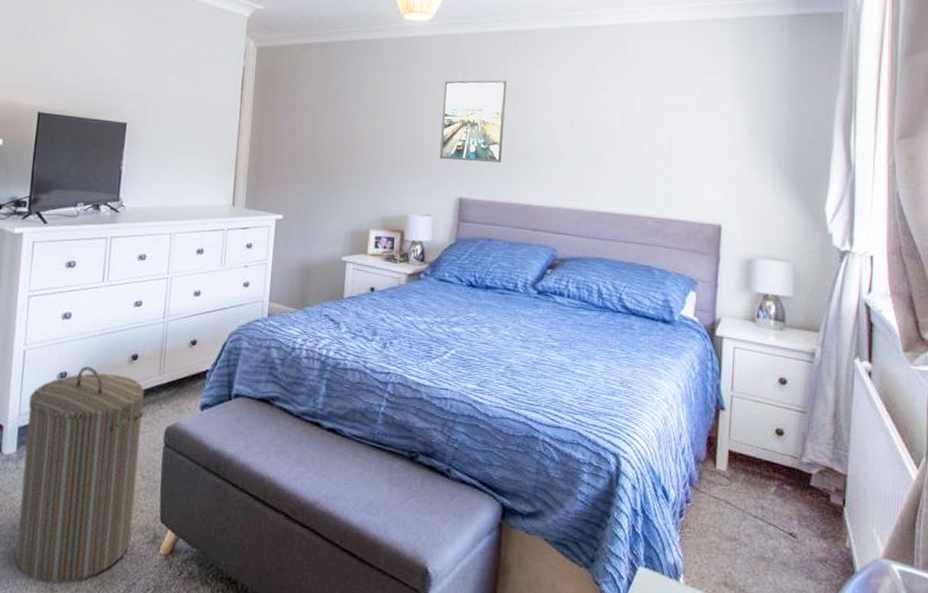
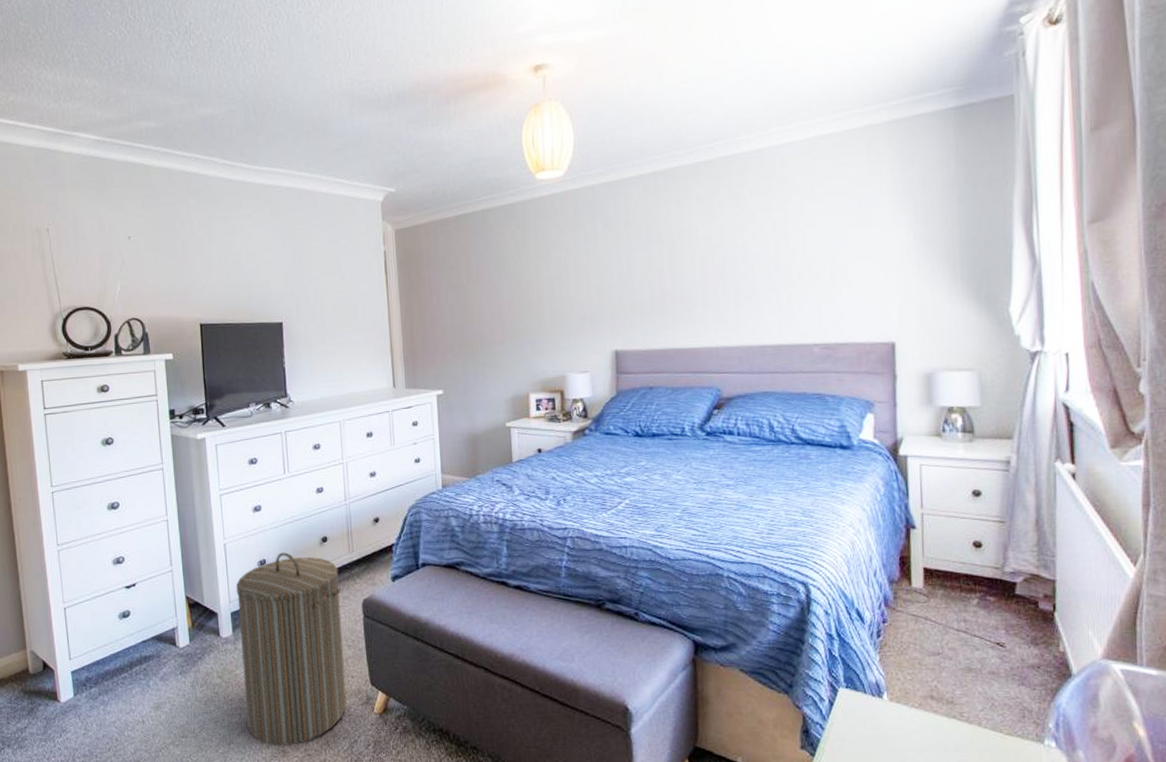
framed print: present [440,80,506,162] -> none [586,225,654,315]

